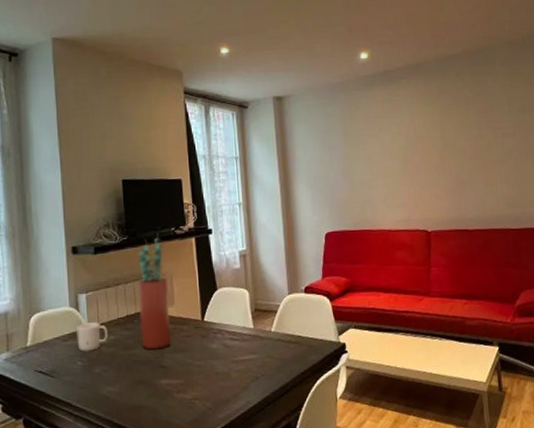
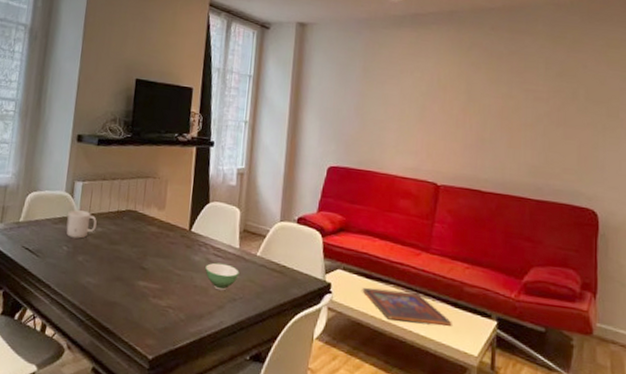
vase: present [138,233,171,351] -> none [126,136,164,252]
bowl: none [224,345,258,373] -> present [205,262,240,291]
religious icon: none [375,336,460,366] -> present [362,287,452,326]

